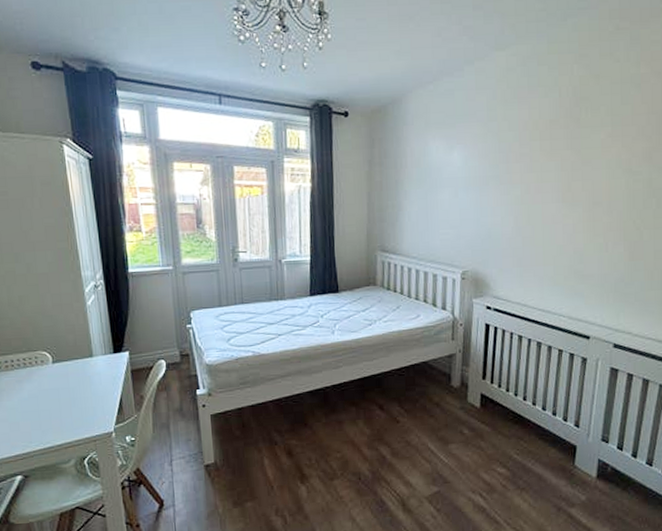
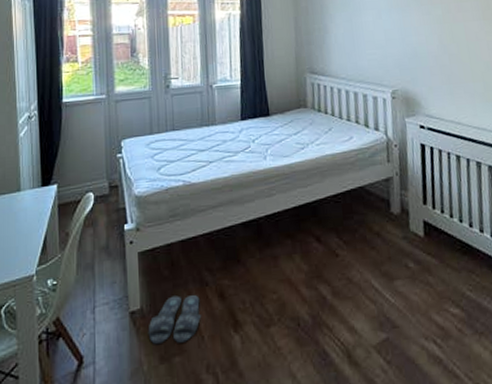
slippers: none [222,452,271,493] -> present [148,295,202,345]

